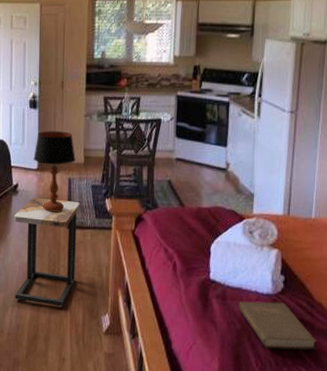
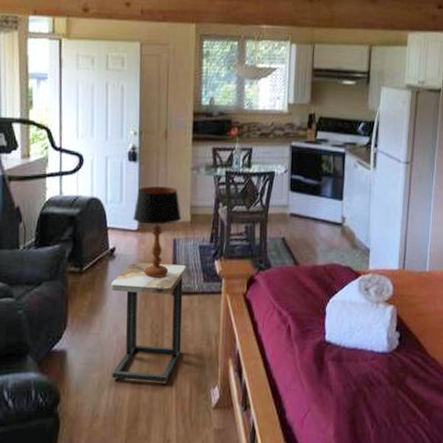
book: present [238,301,317,350] -> none [354,360,431,409]

